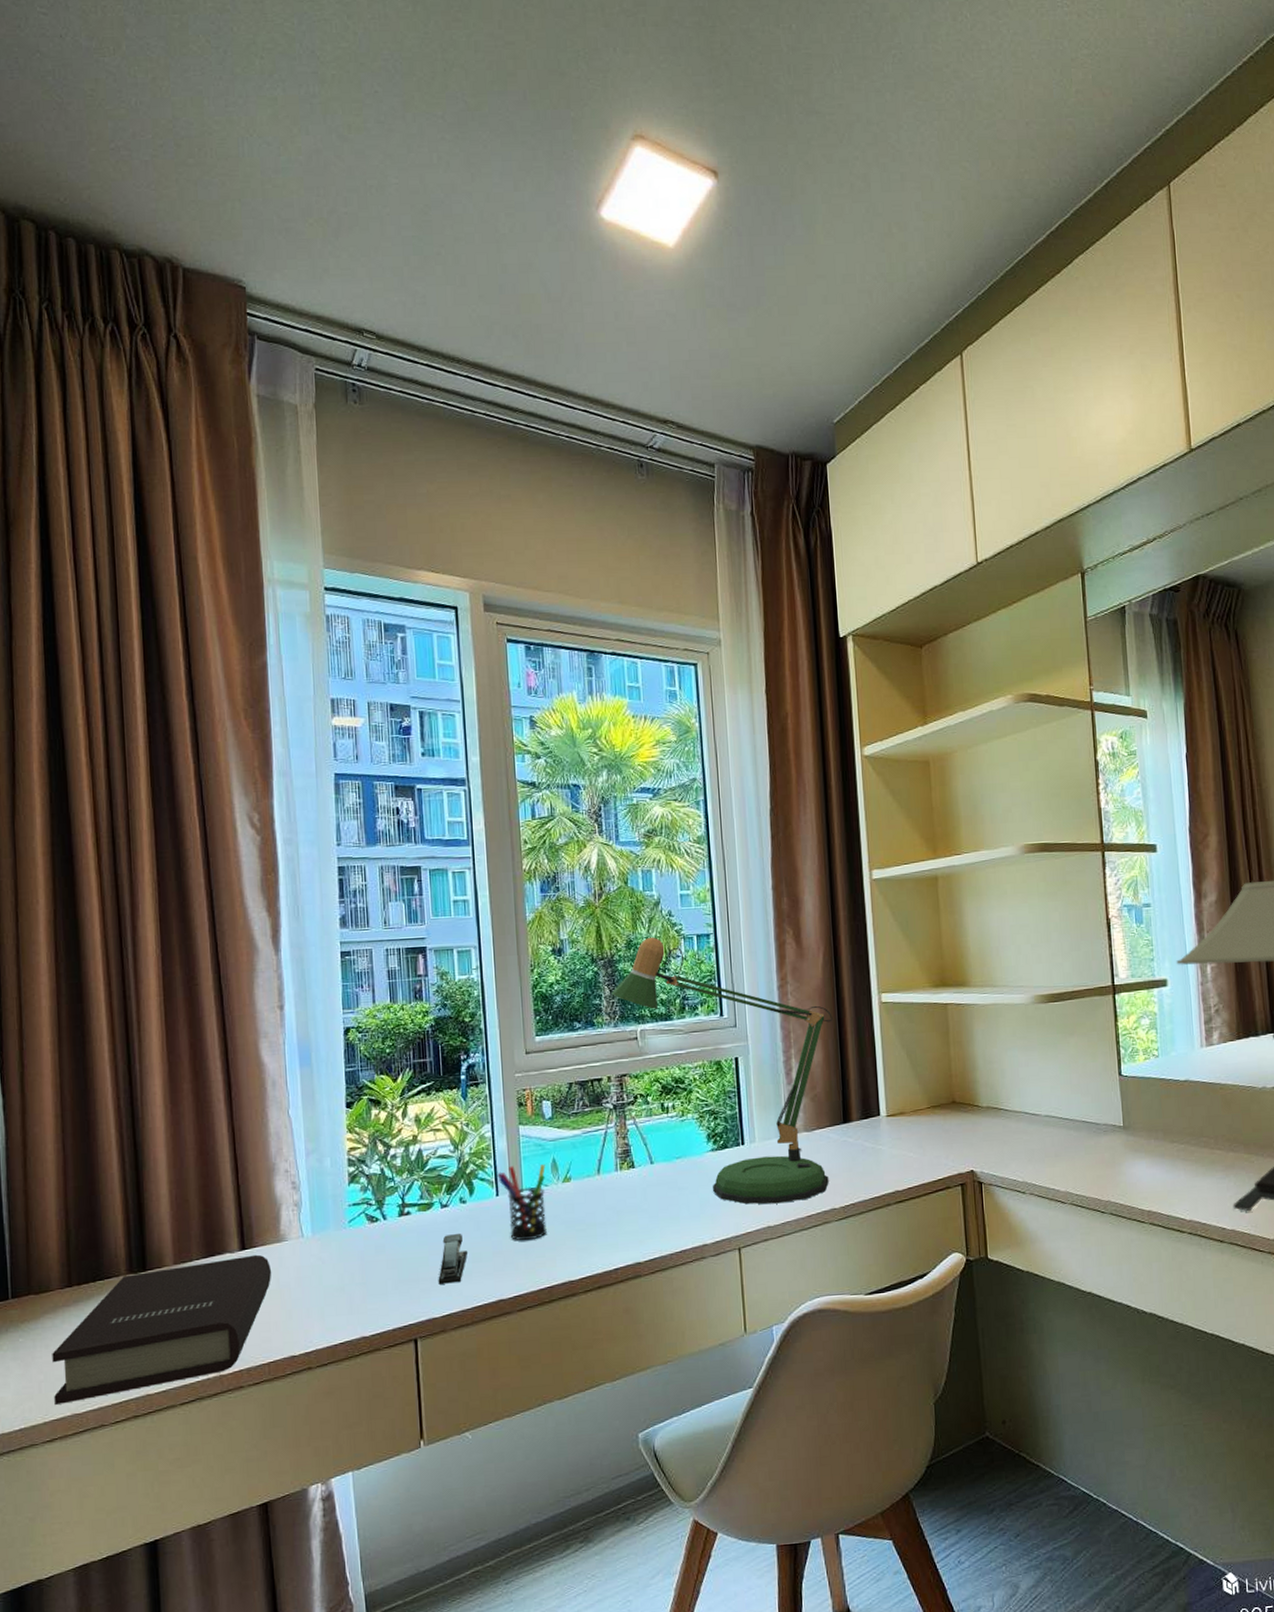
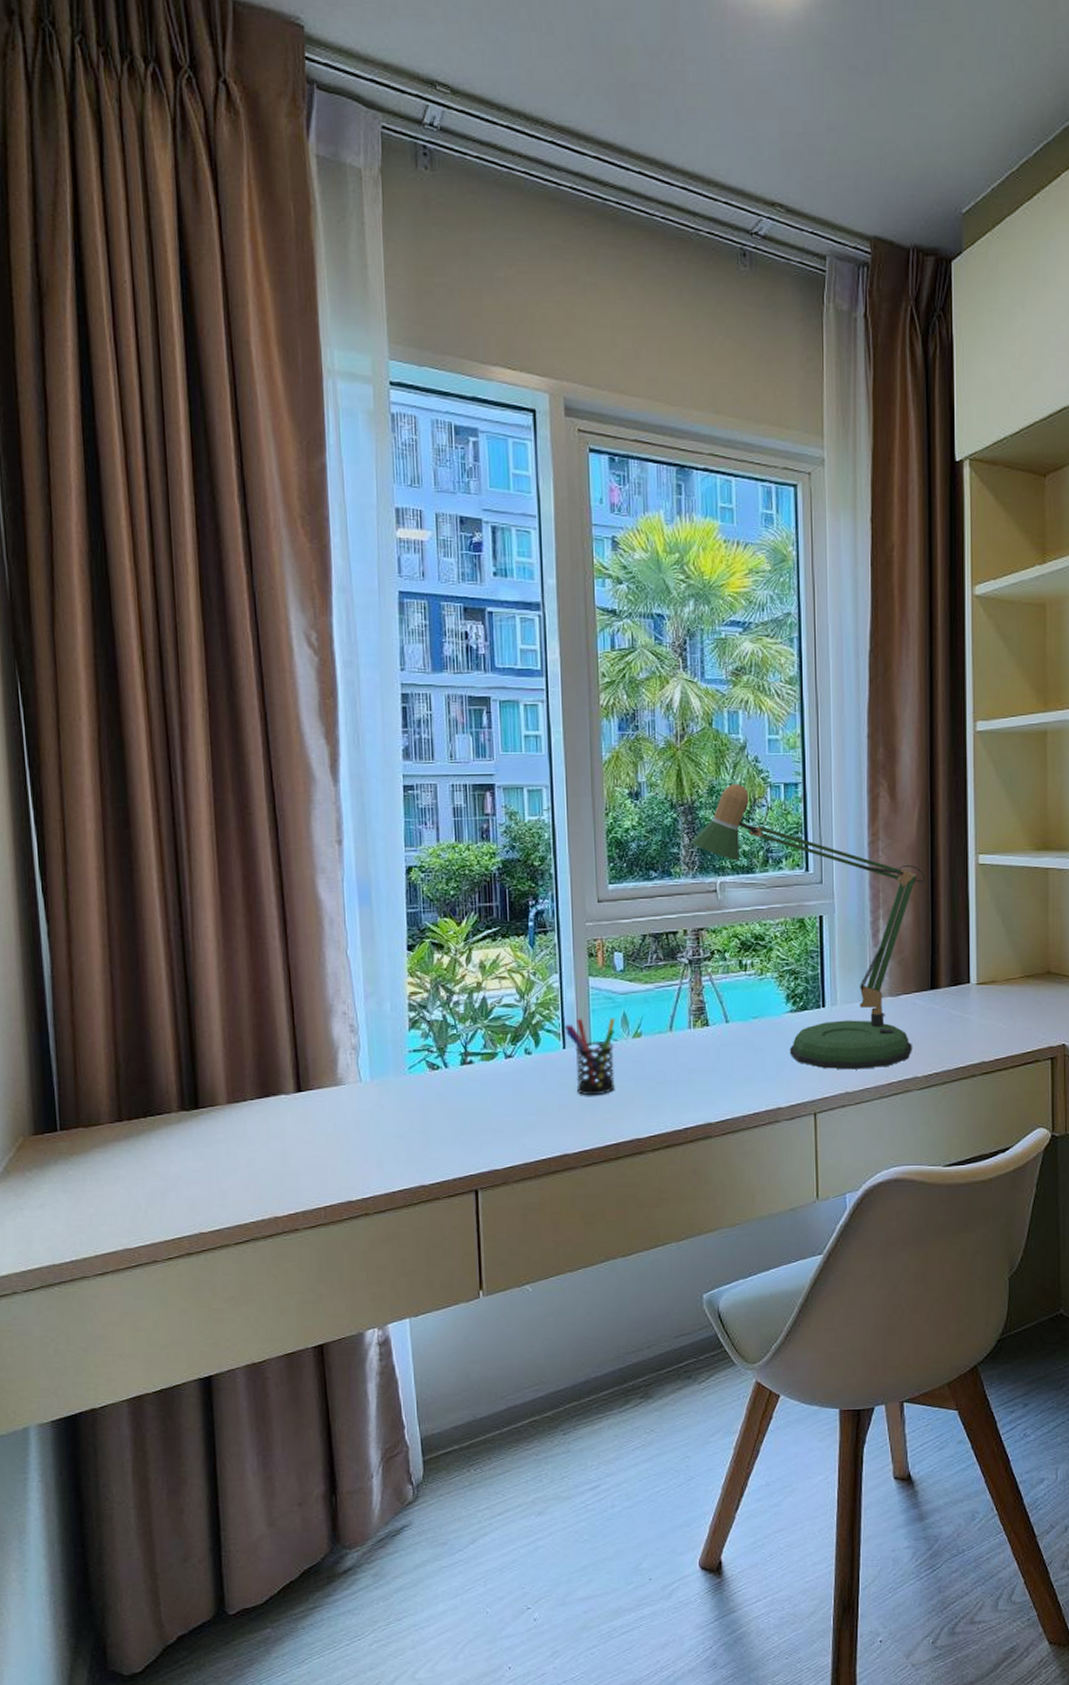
book: present [52,1254,272,1405] -> none [102,1097,329,1238]
stapler: present [438,1234,467,1284] -> none [500,1086,531,1136]

